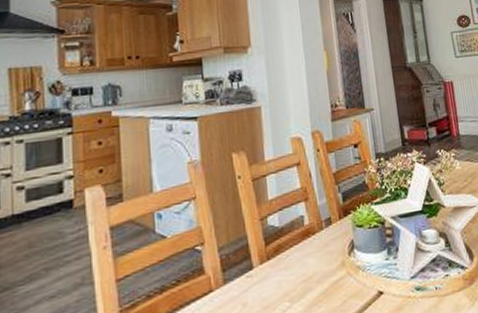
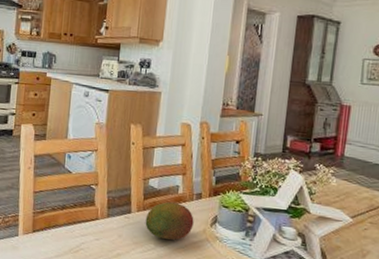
fruit: none [272,237,330,291] -> present [145,201,194,240]

